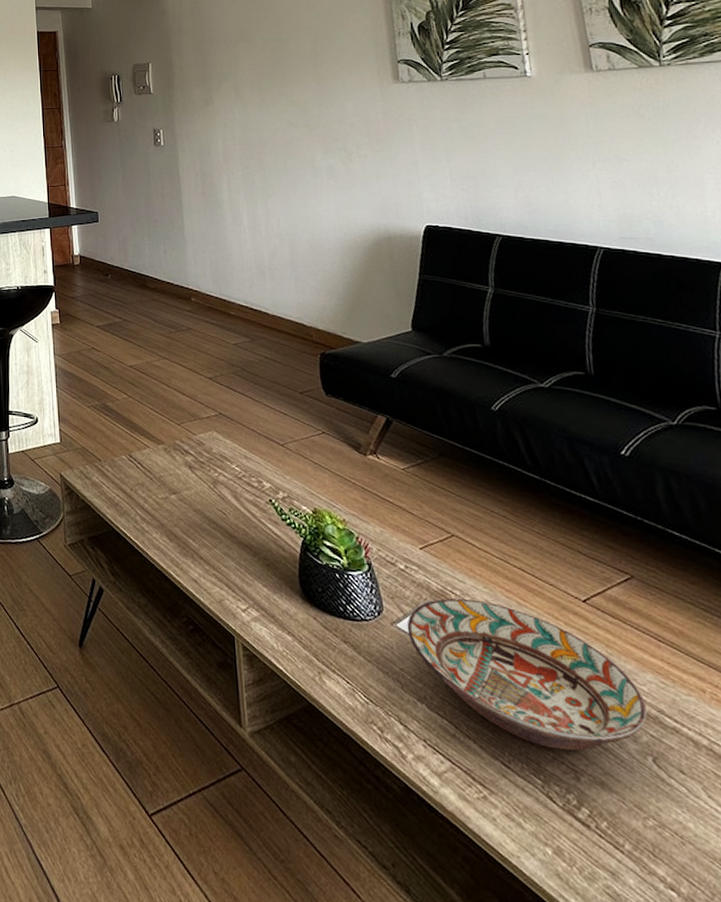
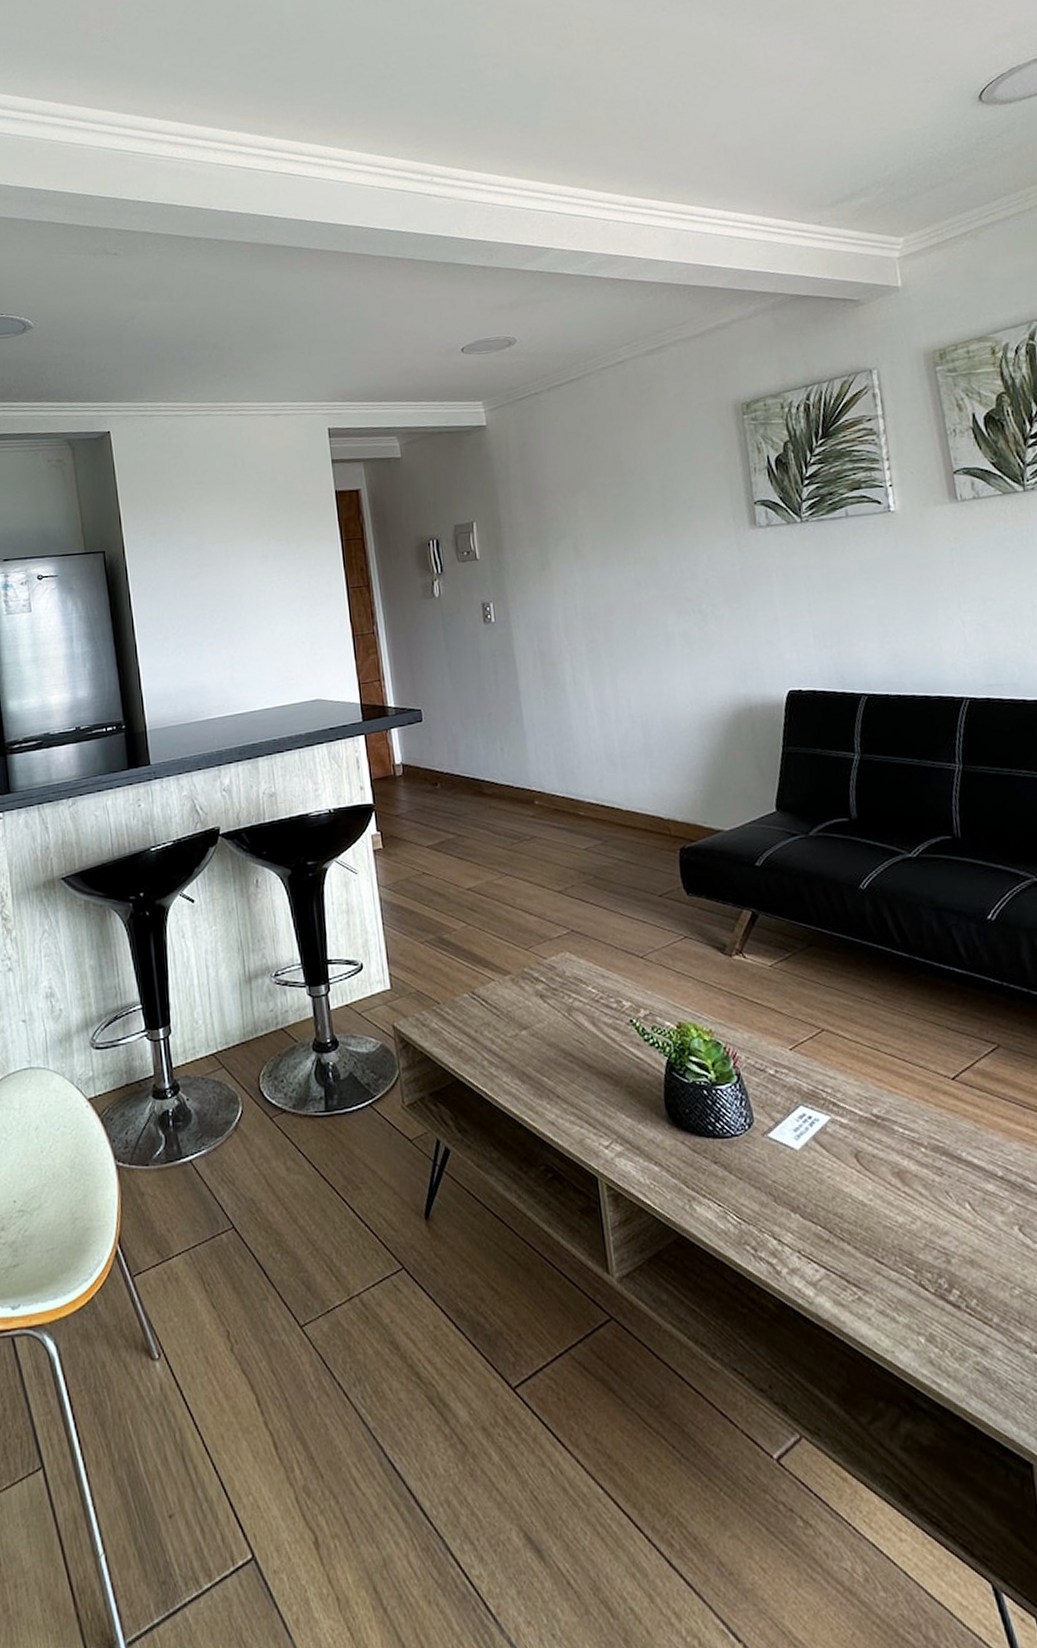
decorative bowl: present [406,598,647,751] -> none [778,1095,1013,1236]

